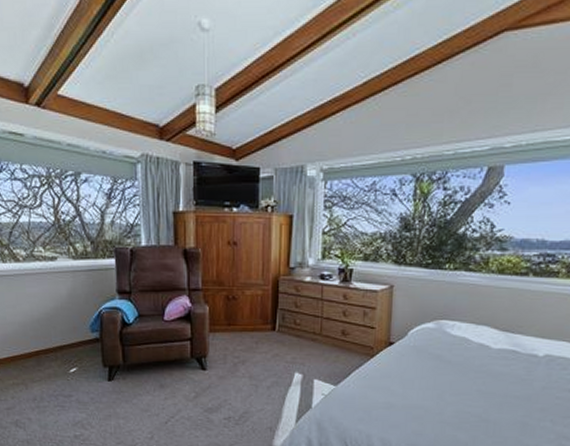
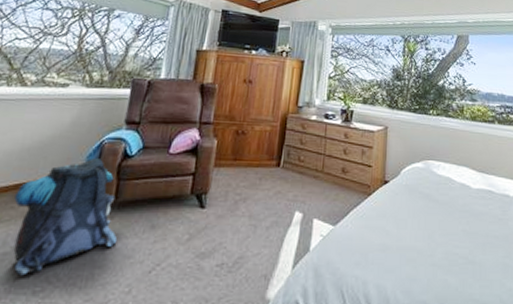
backpack: none [39,327,133,423] -> present [13,158,118,276]

